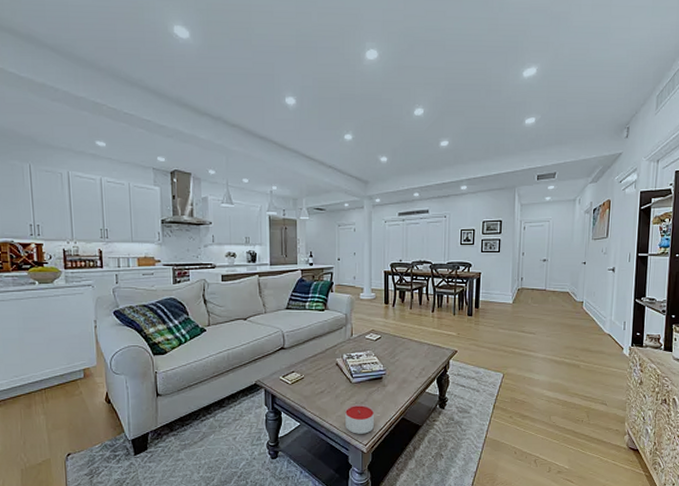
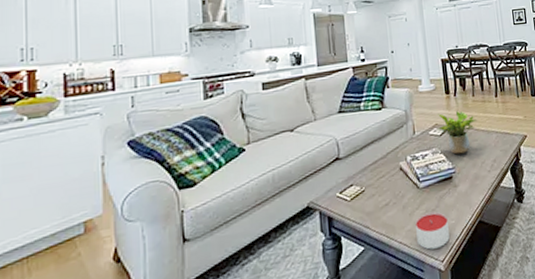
potted plant: none [373,321,412,359] -> present [437,111,477,155]

